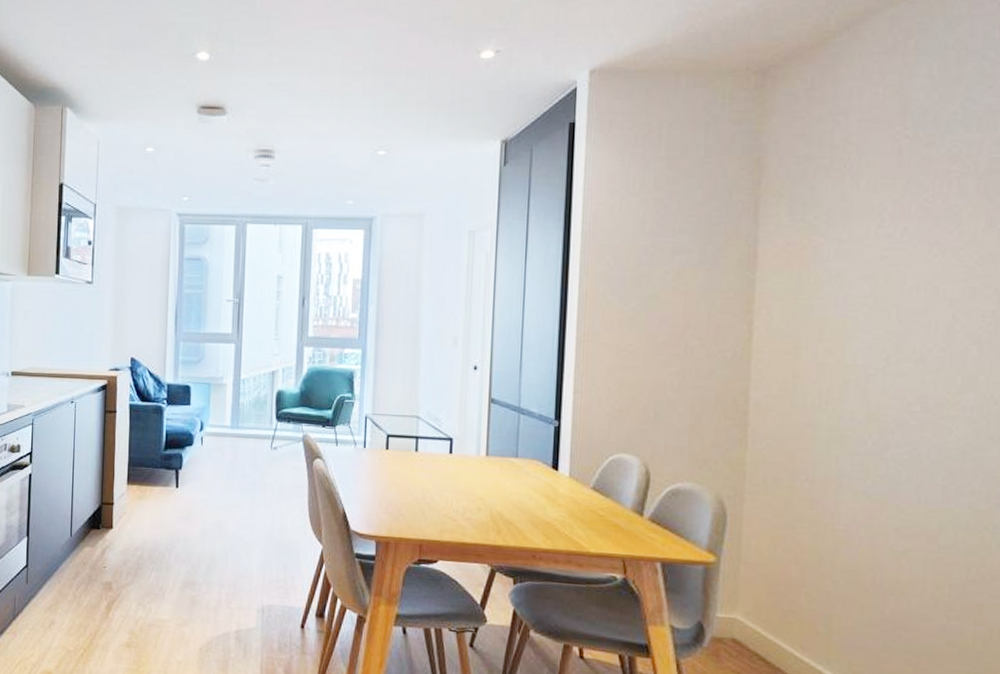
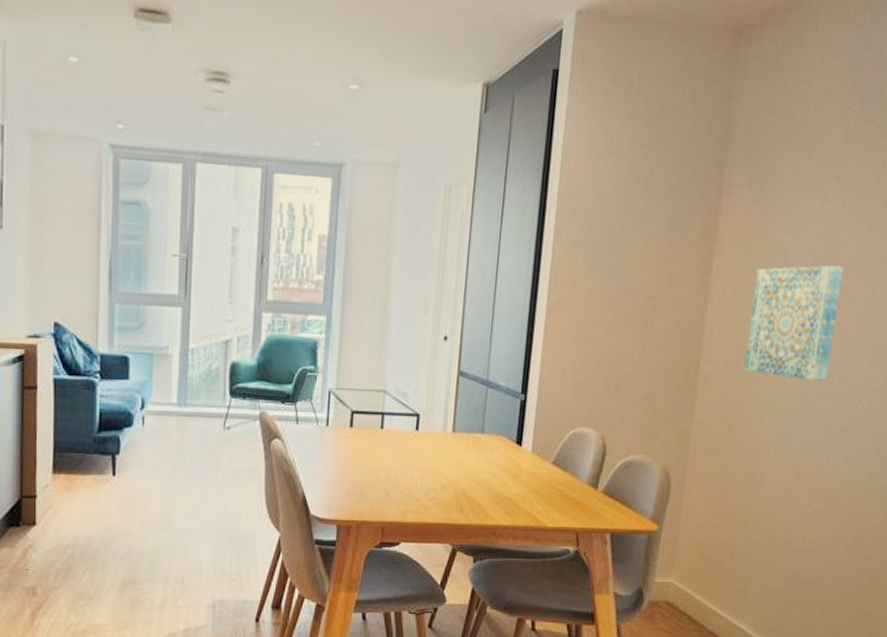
wall art: none [801,289,912,410] -> present [743,265,843,381]

